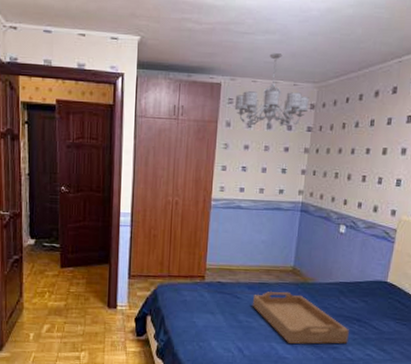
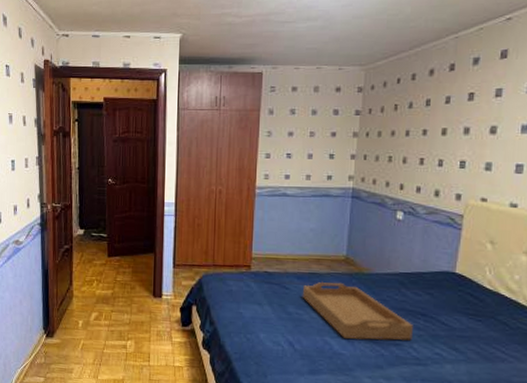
chandelier: present [234,53,310,128] -> none [277,39,357,114]

